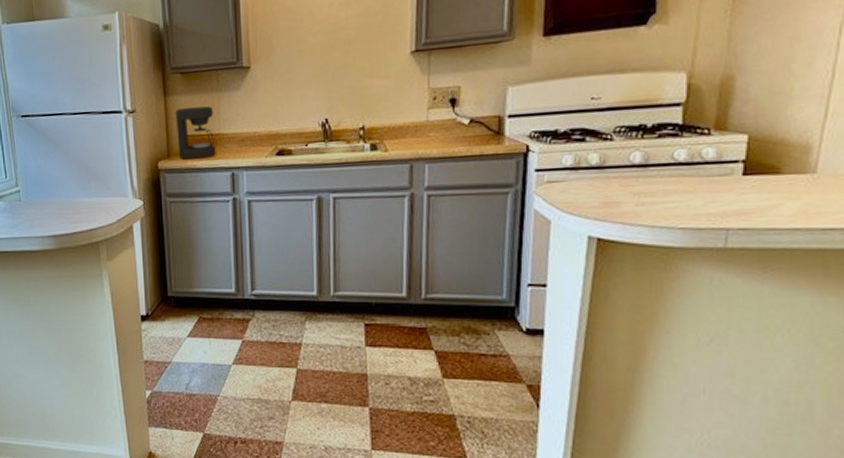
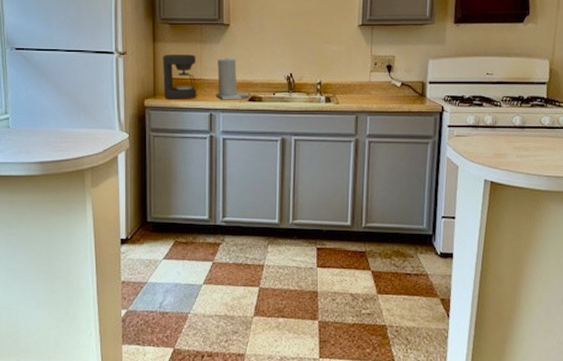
paper towel: none [237,106,277,157] -> present [215,58,249,100]

